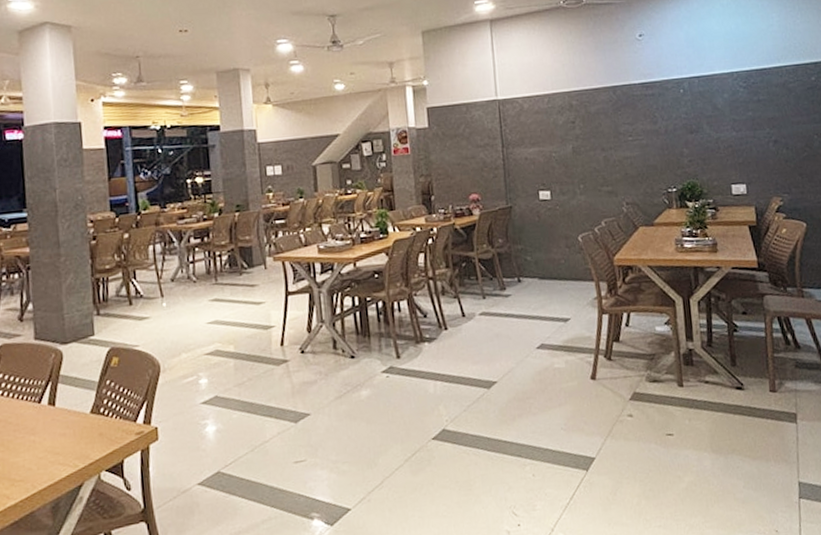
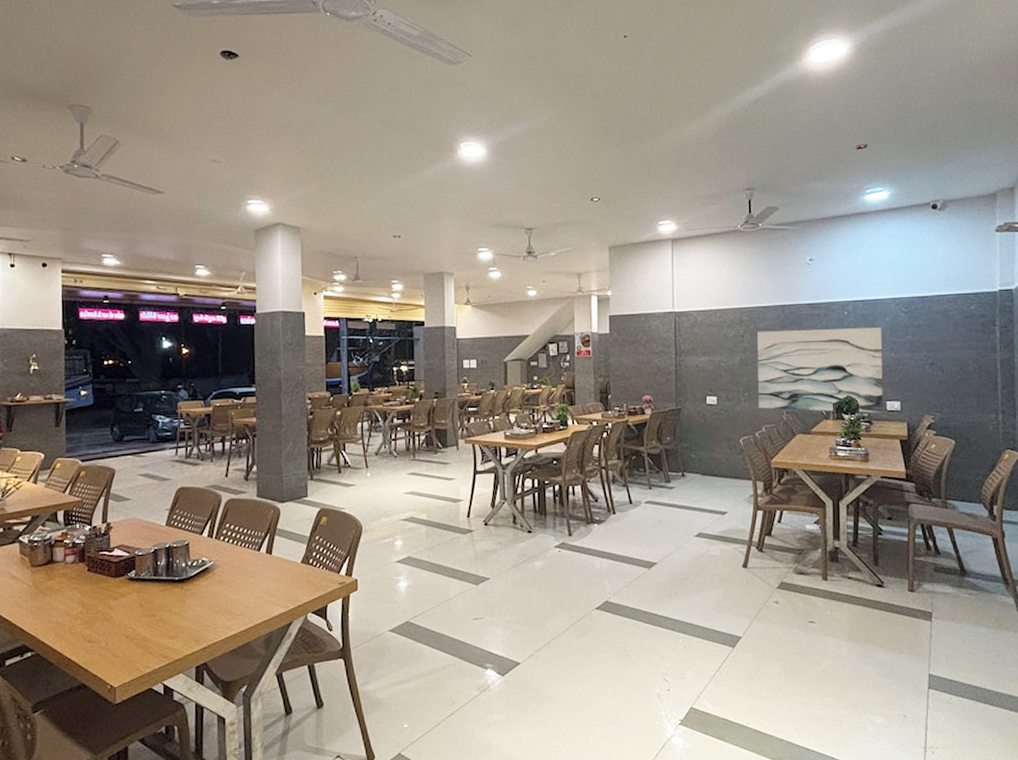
wall art: none [588,104,729,201] -> present [756,327,884,414]

